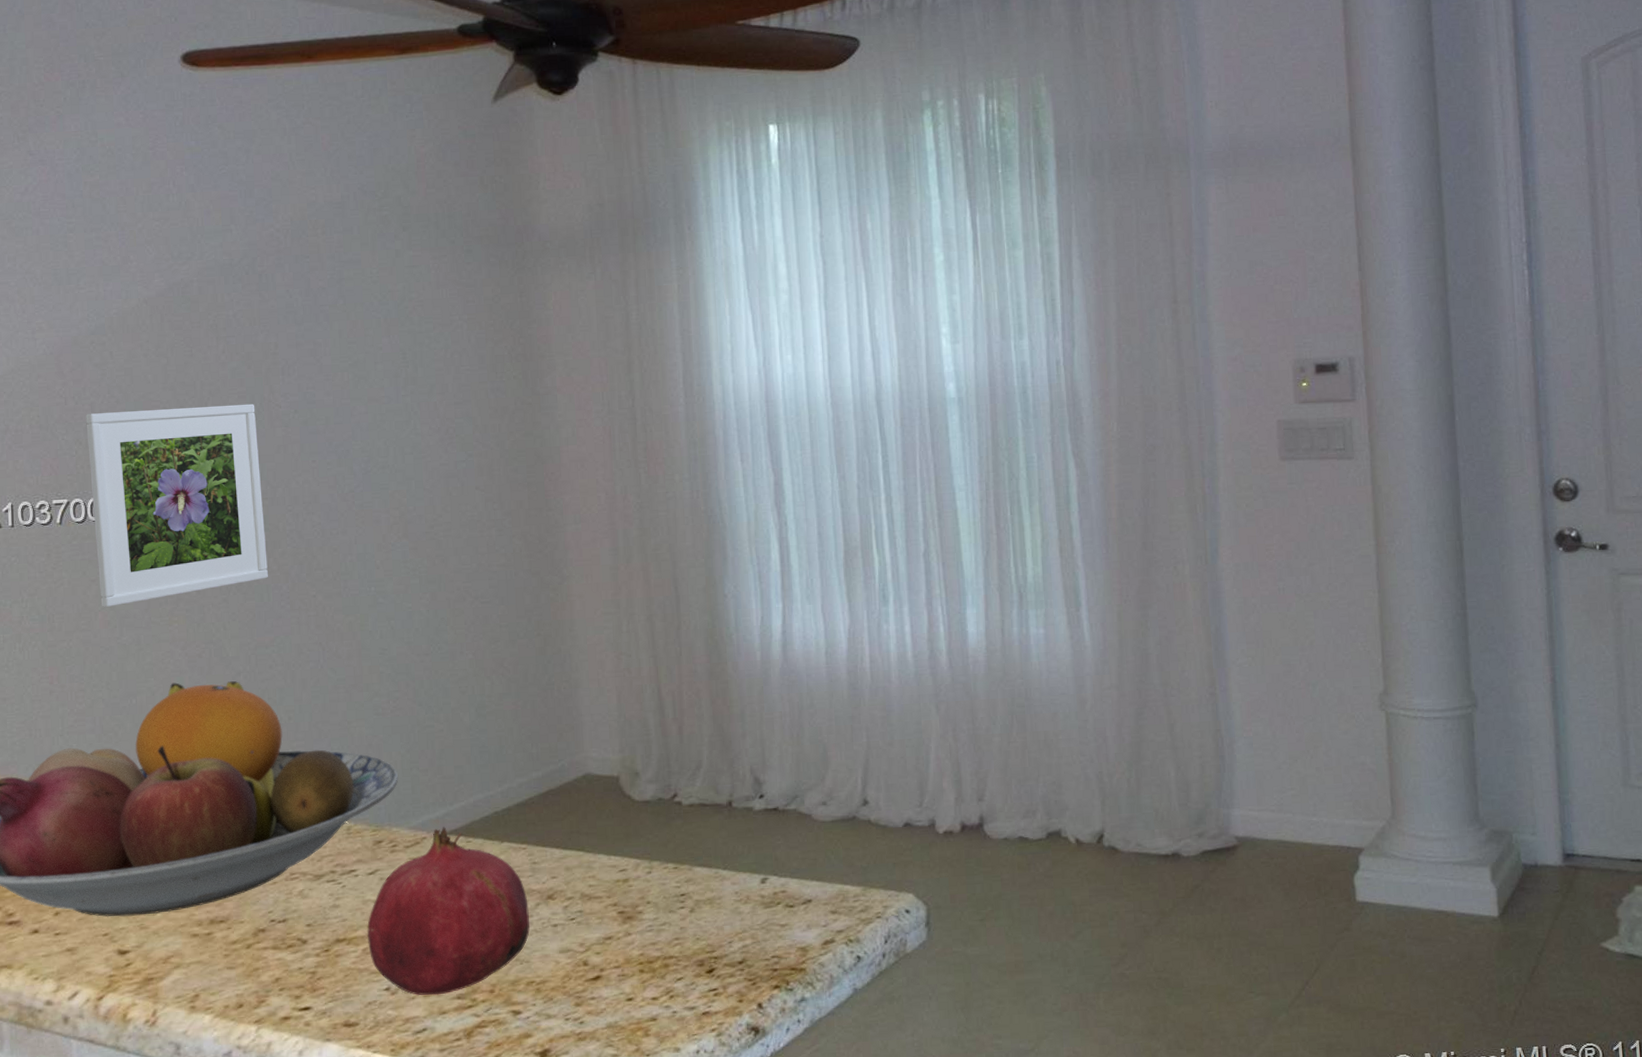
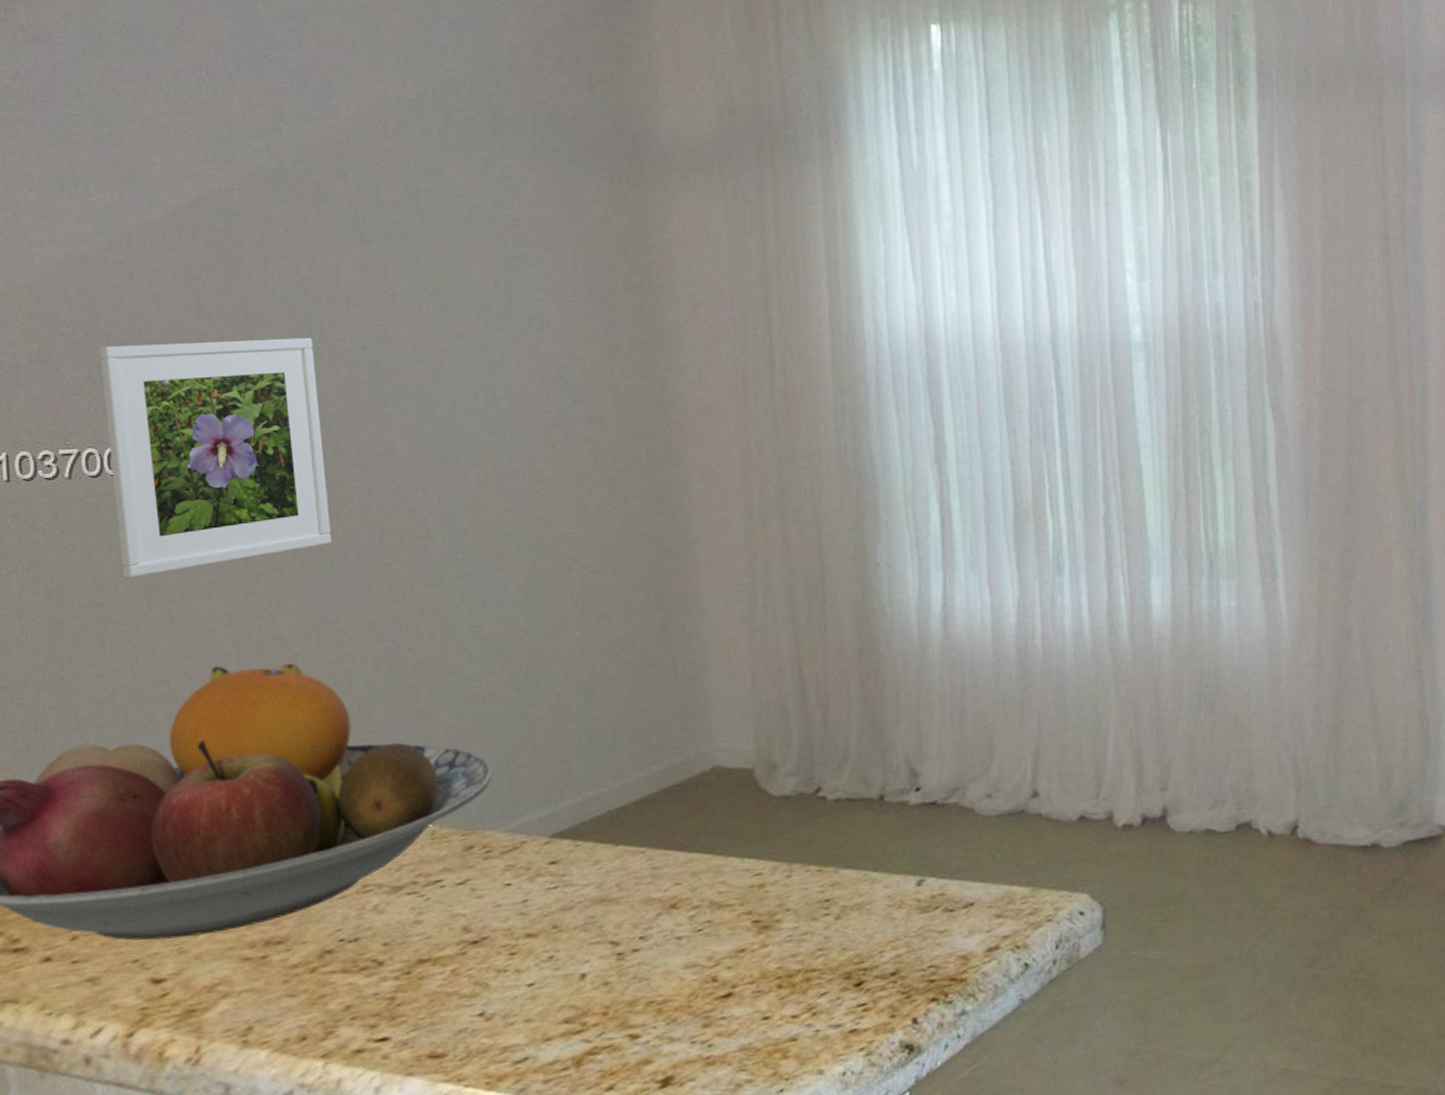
fruit: present [367,827,530,996] -> none [456,829,649,1021]

